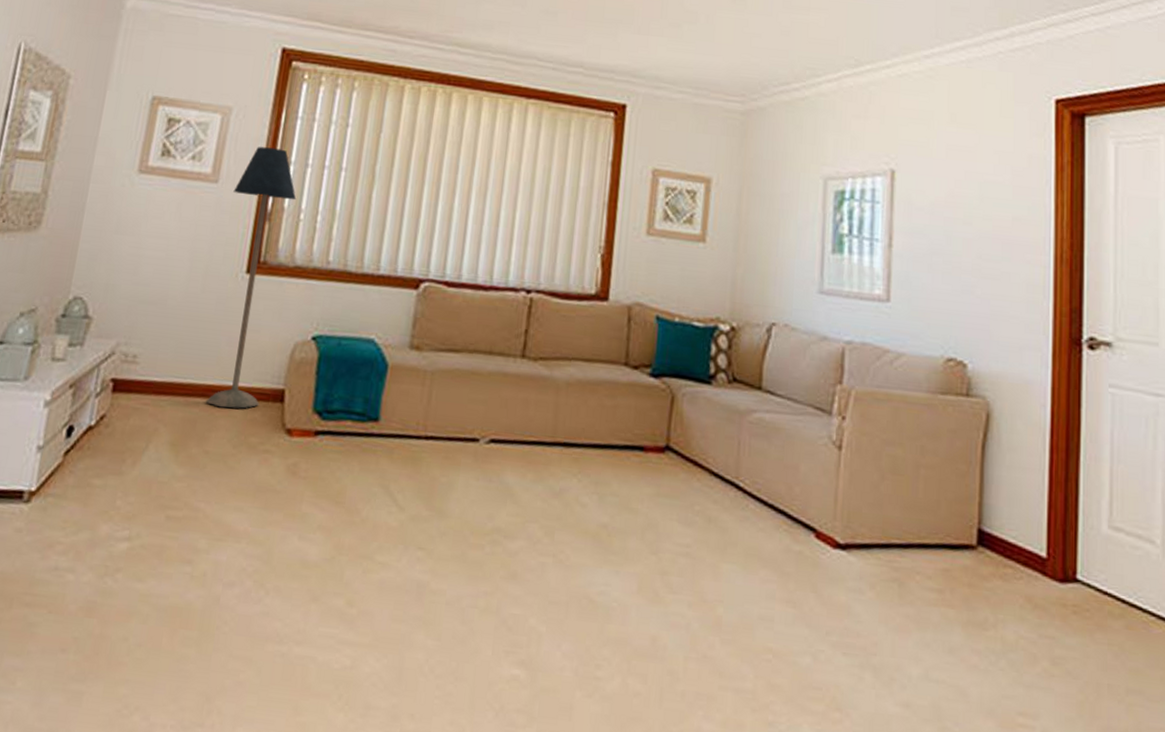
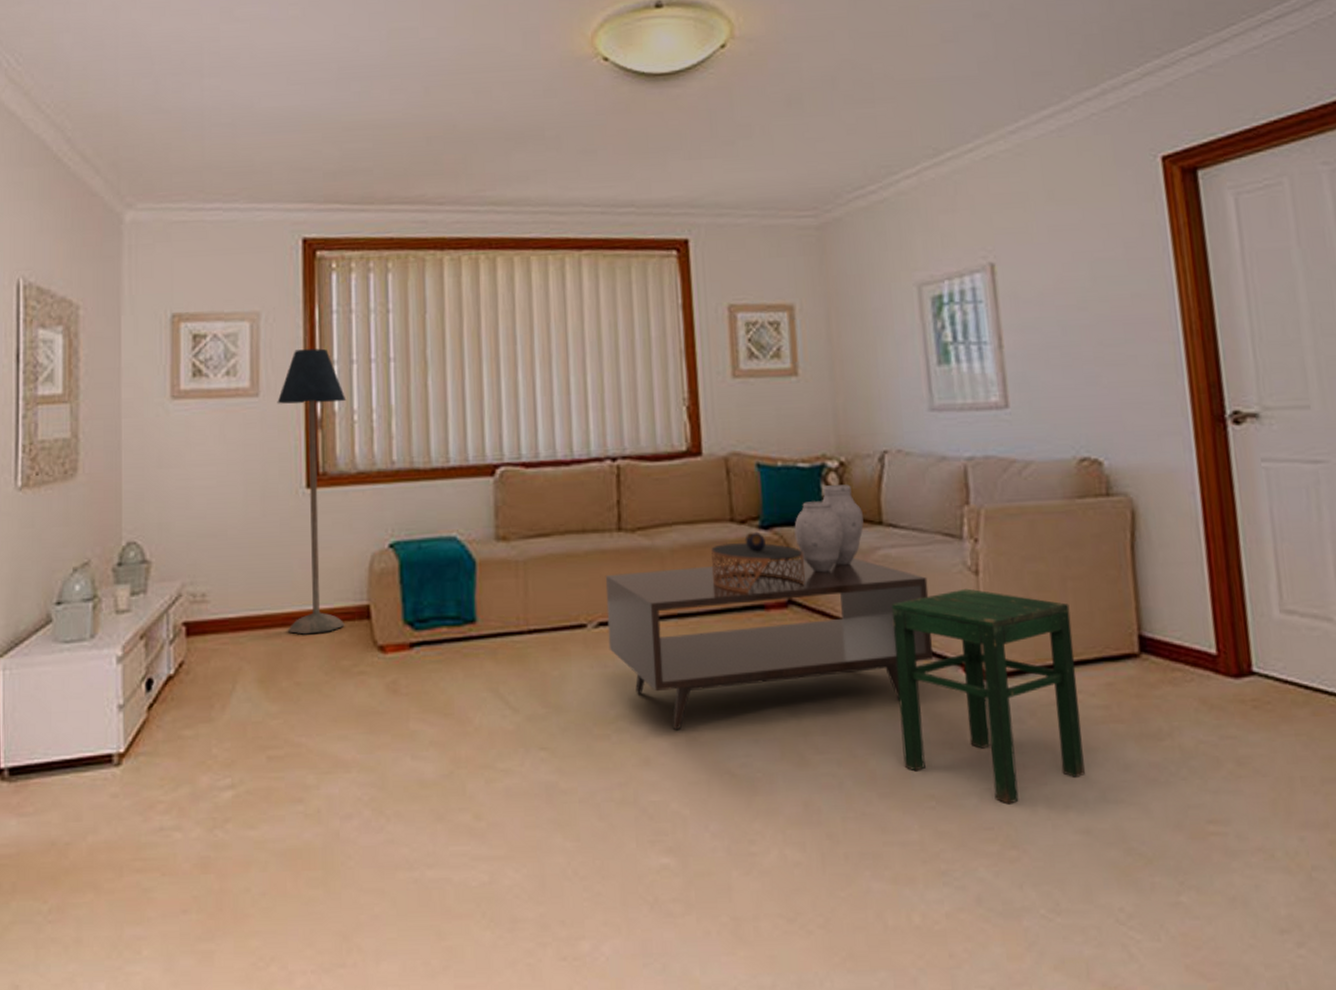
coffee table: none [496,396,795,556] -> present [605,557,934,731]
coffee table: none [601,377,687,434] -> present [711,531,806,593]
vase: none [680,346,745,426] -> present [794,484,864,573]
stool: none [748,460,919,669] -> present [892,588,1085,805]

